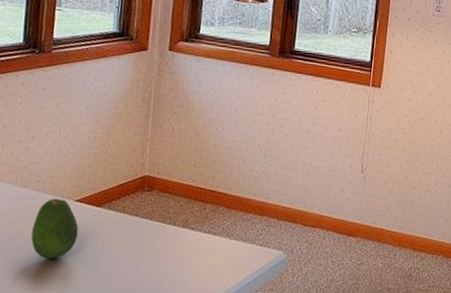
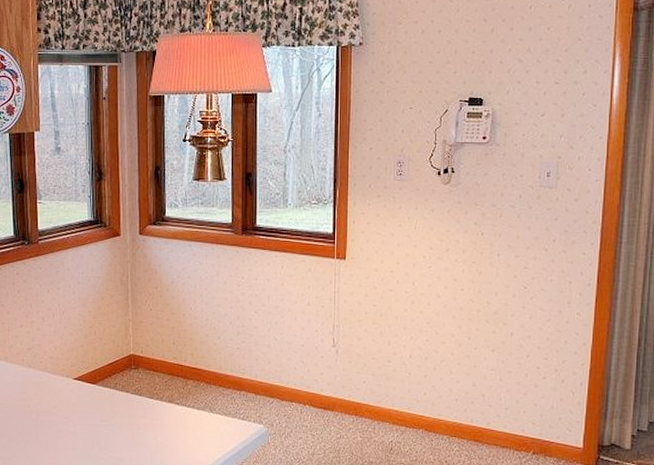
fruit: present [31,198,79,259] -> none [41,376,79,432]

